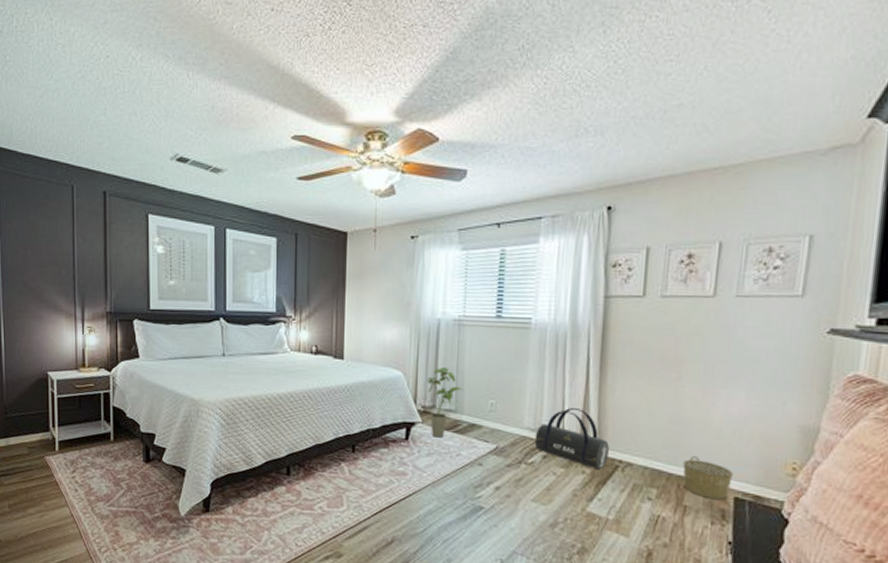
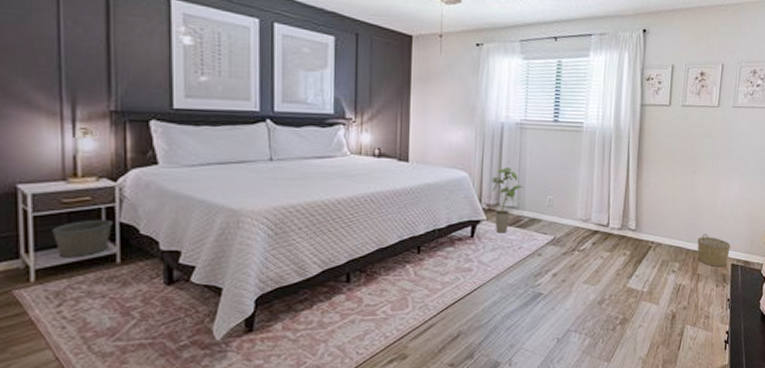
basket: none [68,402,109,434] -> present [51,219,114,258]
duffel bag: present [534,408,609,470] -> none [585,200,644,251]

